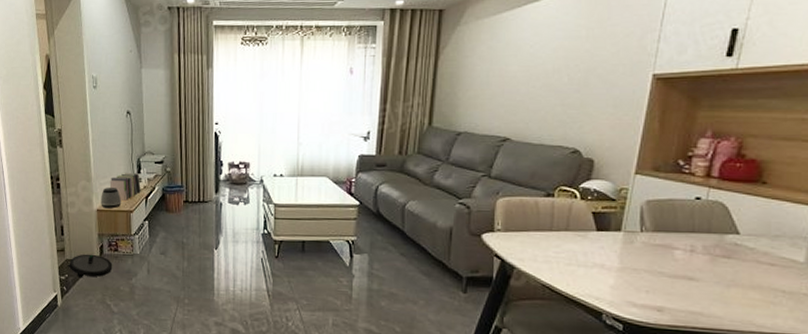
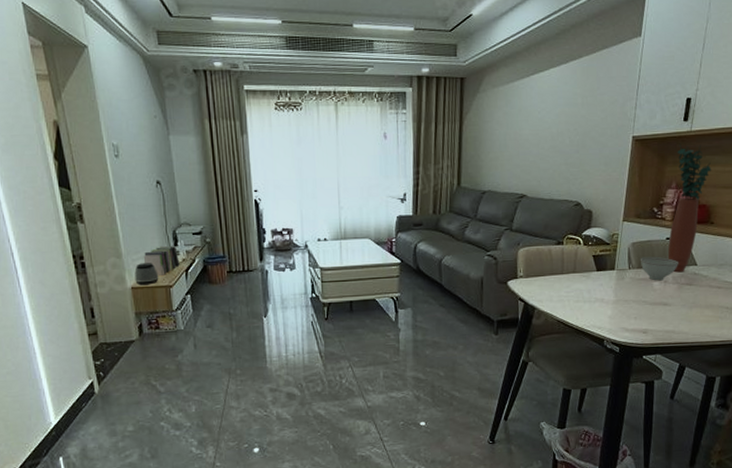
robot vacuum: present [68,254,113,278] -> none [103,334,155,361]
bowl: none [656,218,712,250] -> present [640,256,678,281]
vase: none [696,83,765,241] -> present [667,143,711,273]

